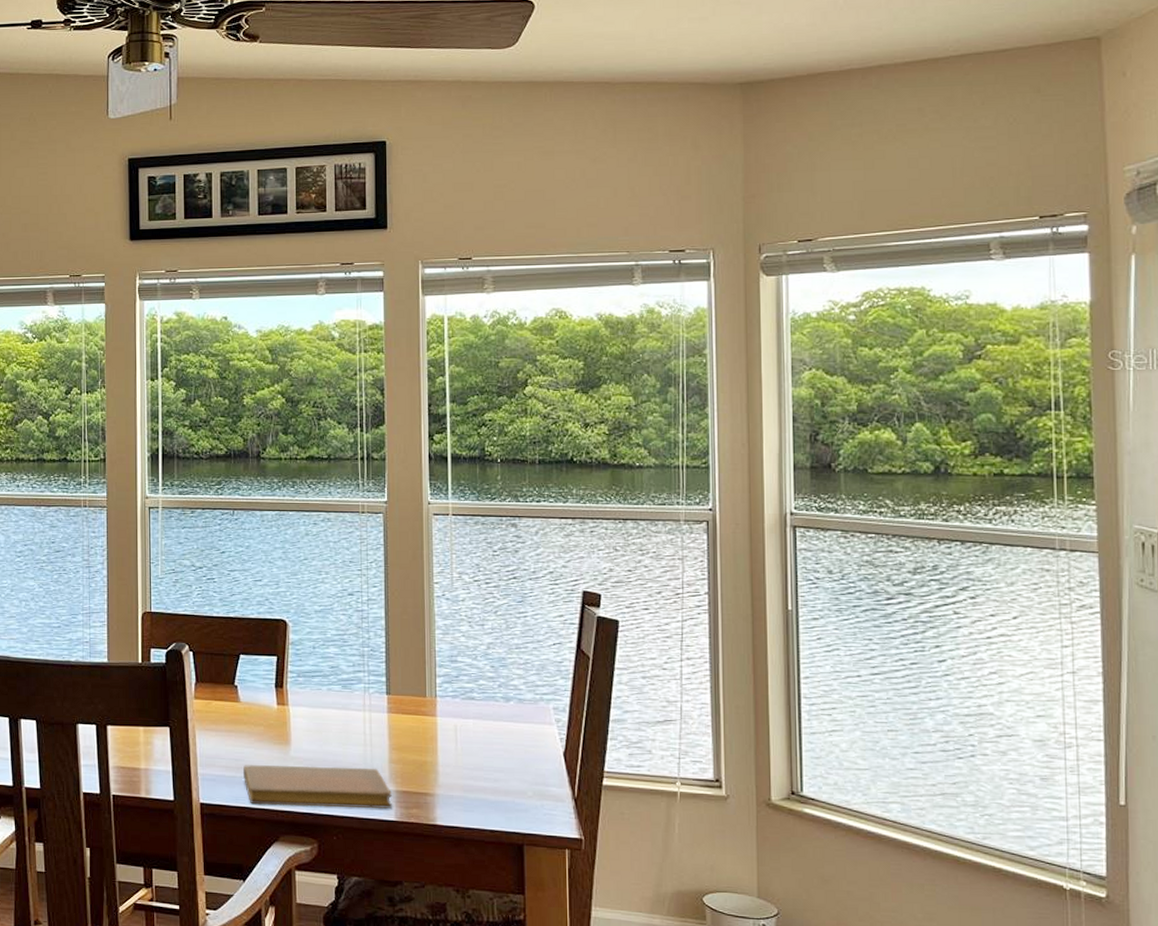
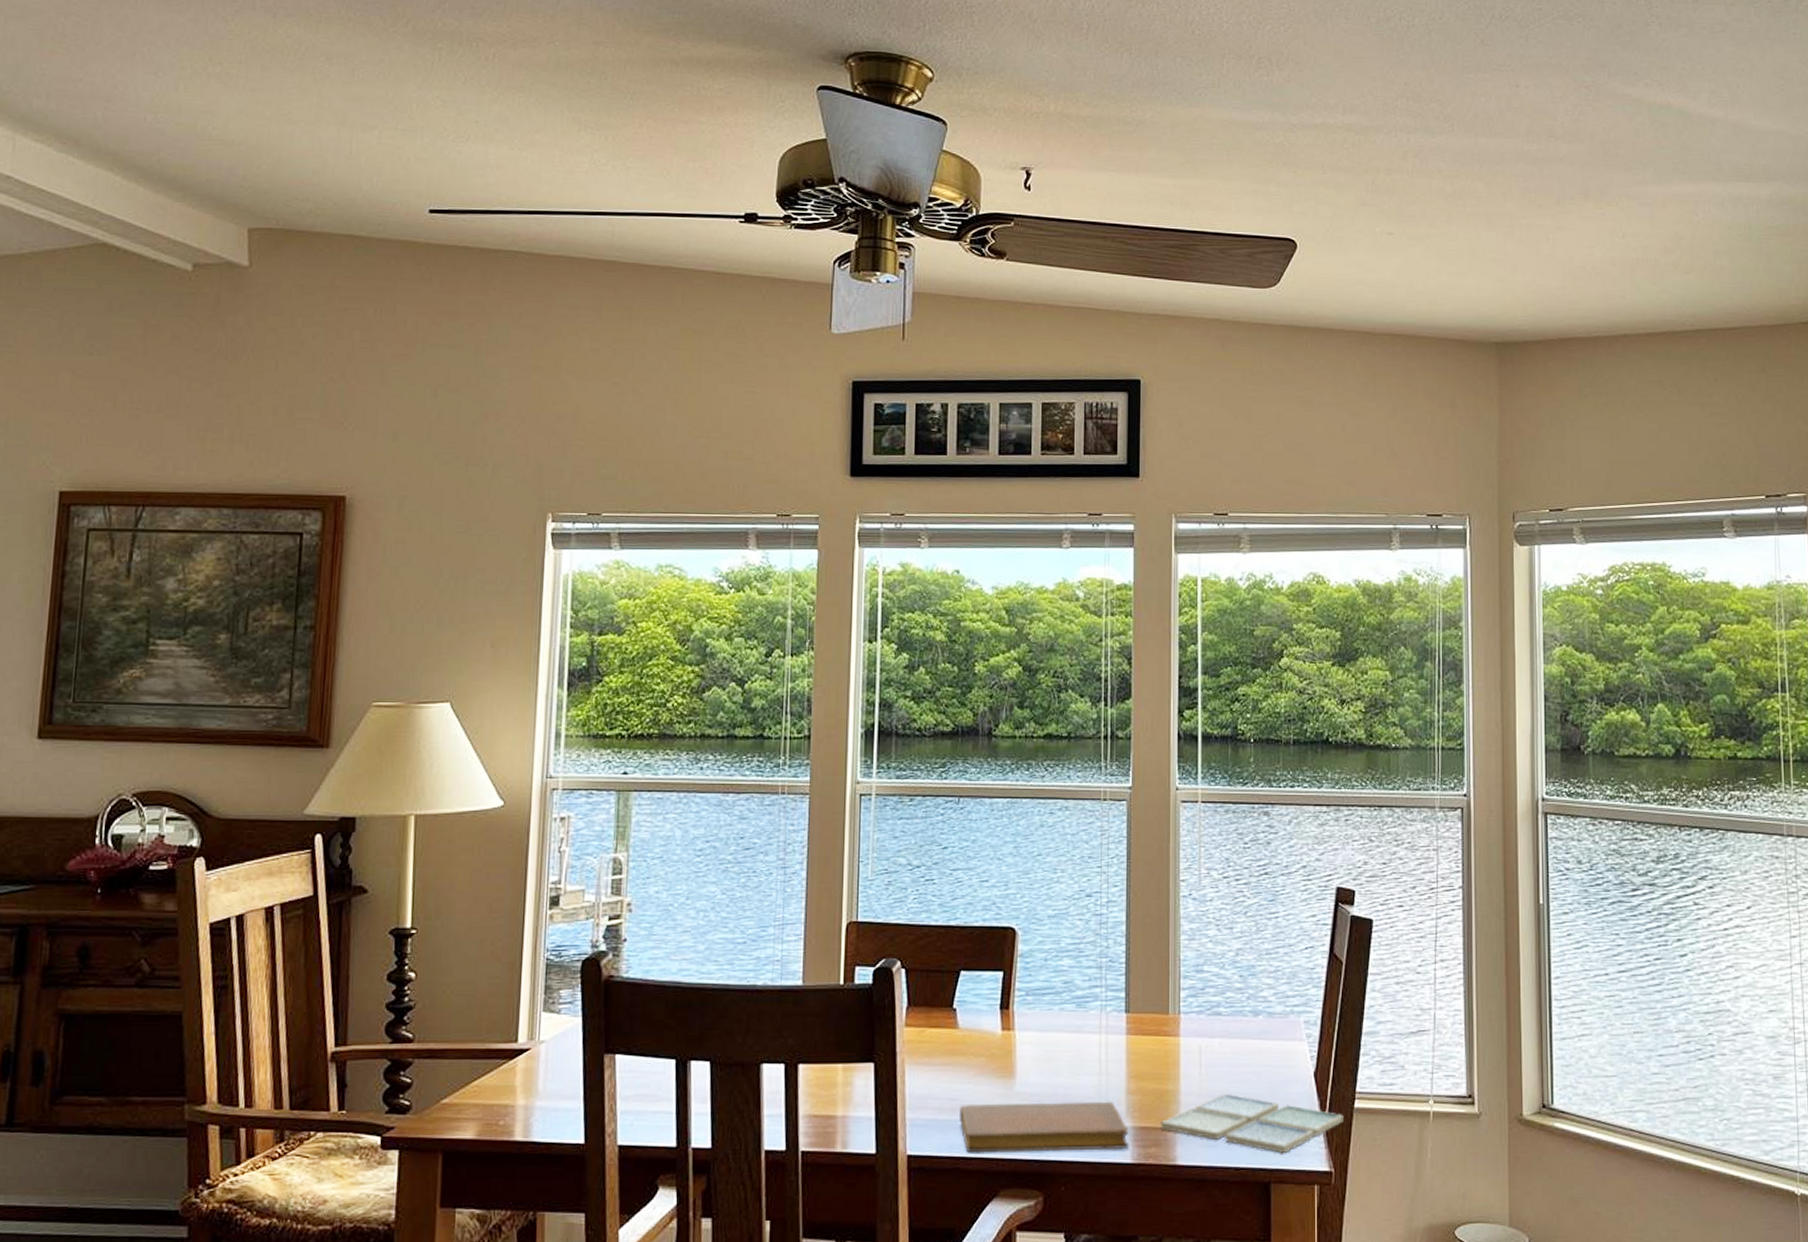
drink coaster: none [420,766,593,820] -> present [1160,1093,1344,1153]

